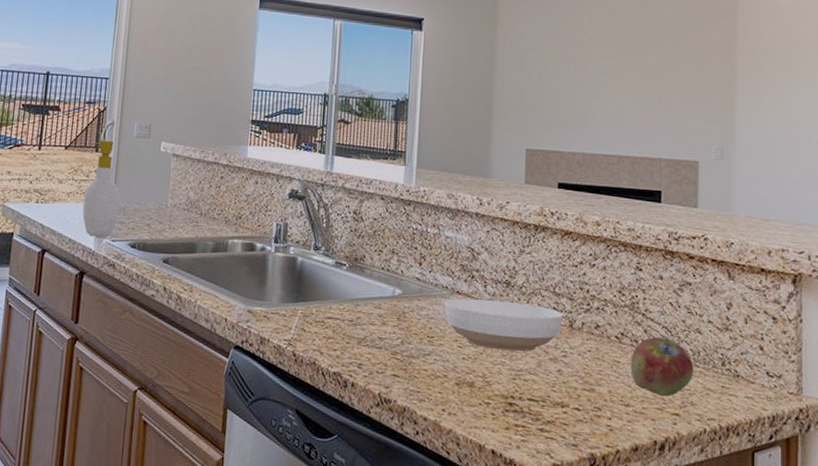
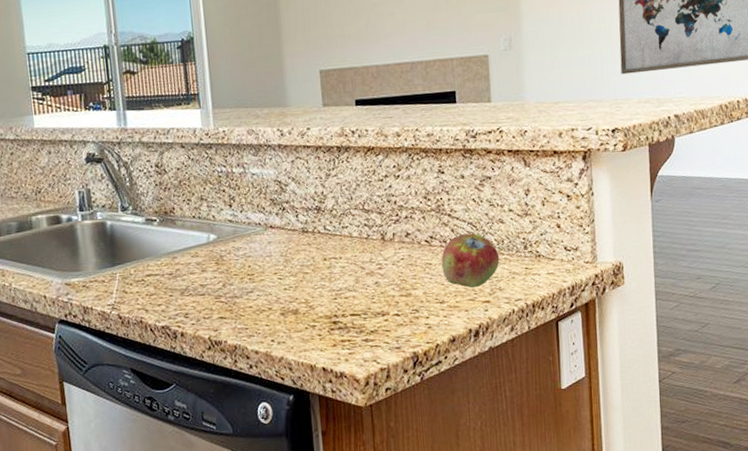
bowl: present [444,298,564,352] -> none [260,225,375,276]

